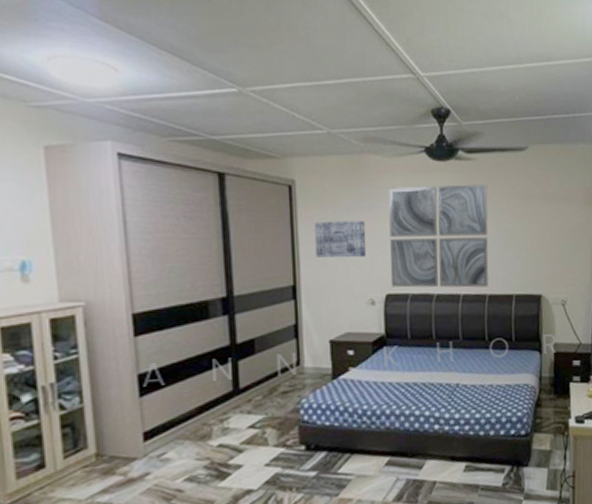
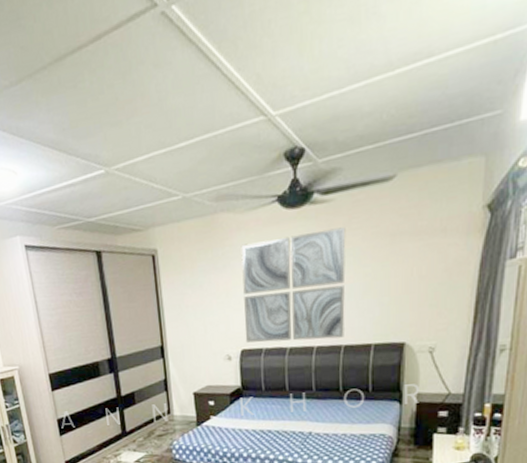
wall art: present [314,221,367,258] -> none [176,281,222,320]

